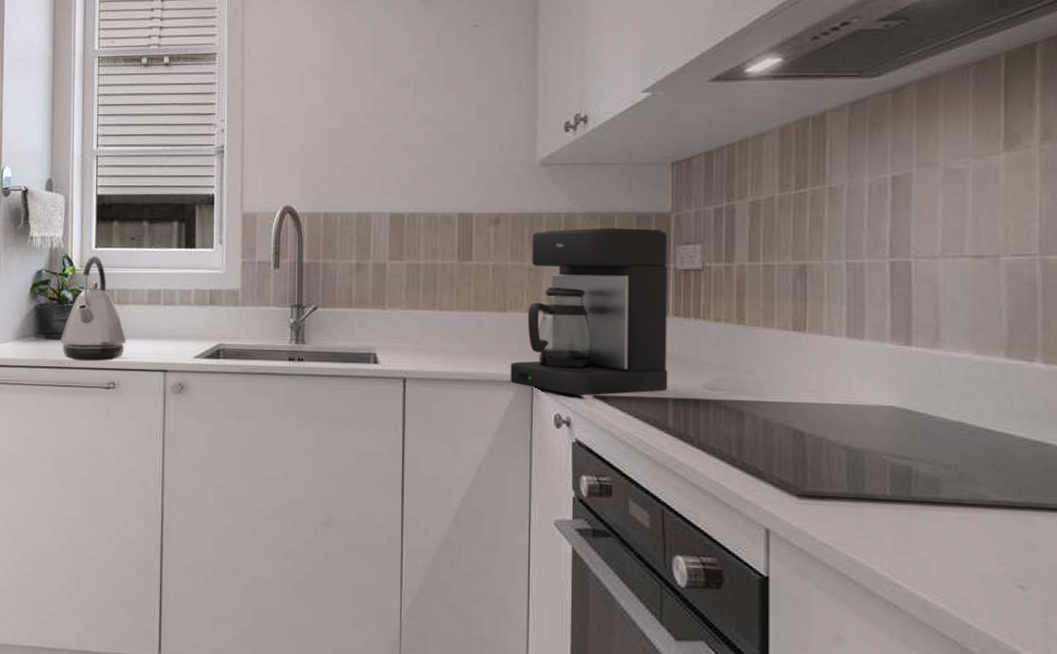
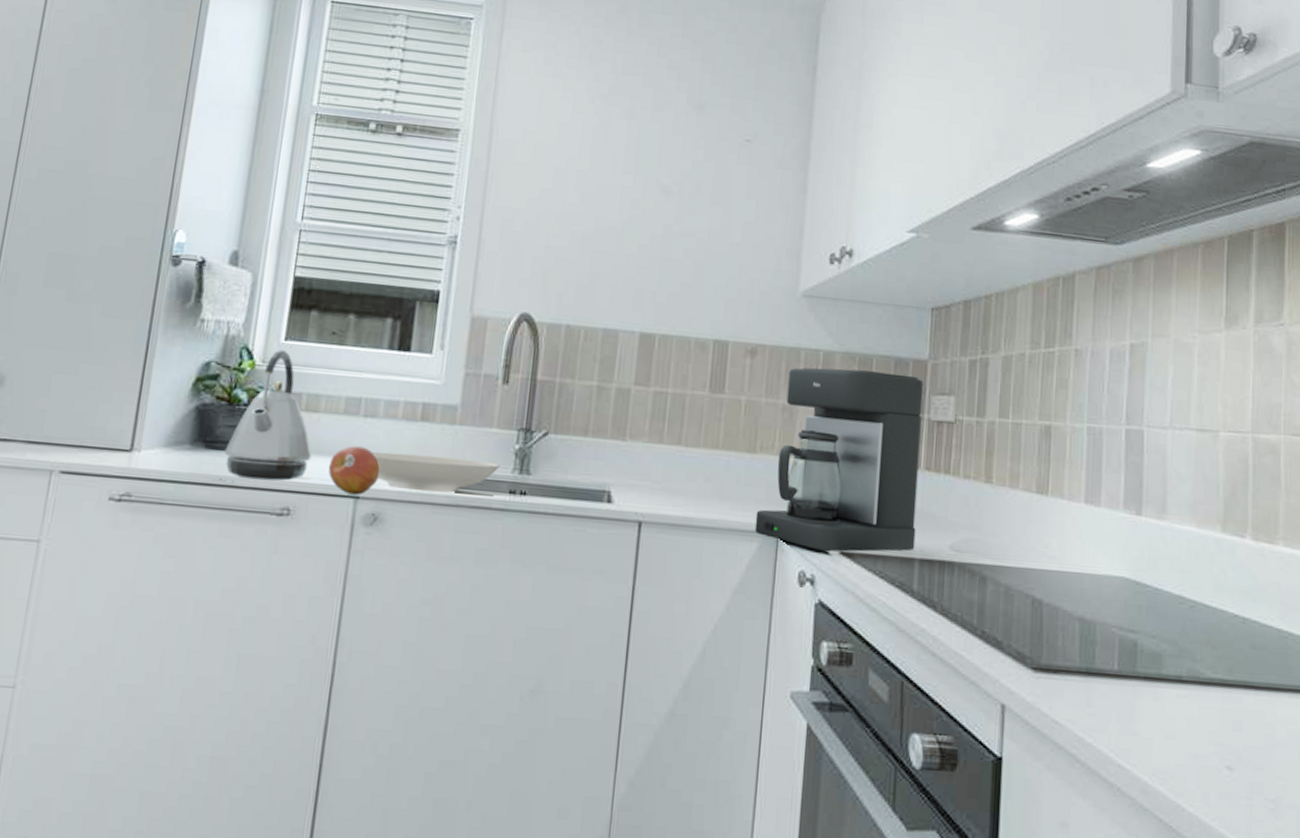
fruit: none [140,329,182,369] -> present [328,446,382,495]
bowl: none [173,332,279,364] -> present [371,451,500,493]

